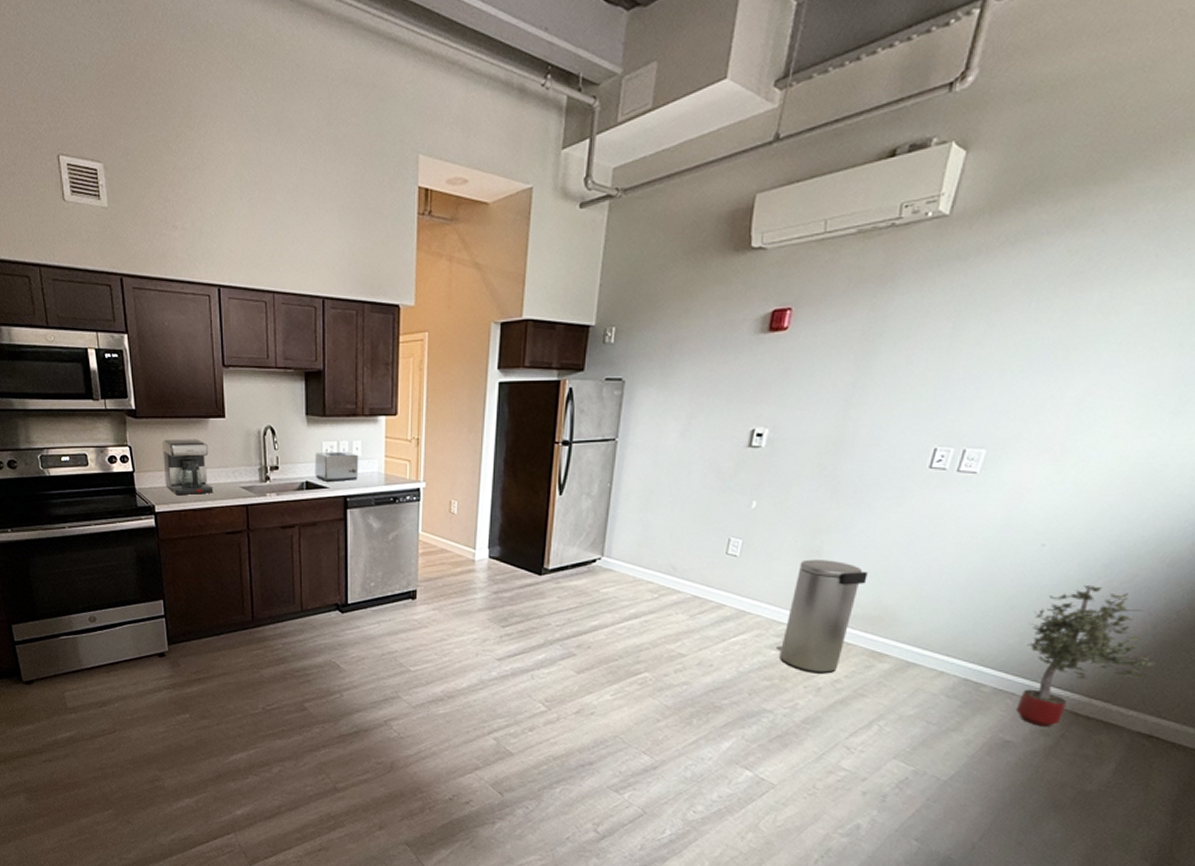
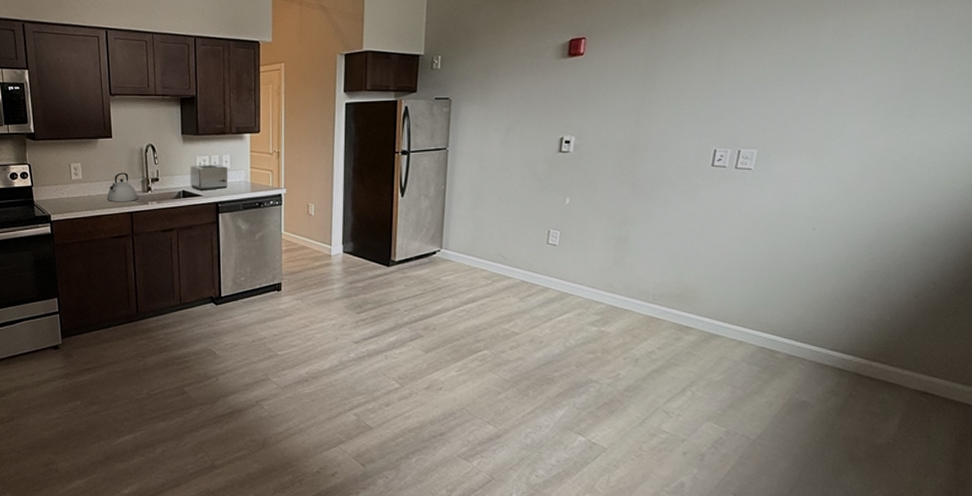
coffee maker: present [163,439,214,496] -> none [58,157,102,206]
kettle: none [219,458,255,493] -> present [107,172,138,203]
pedal bin: present [776,559,868,674] -> none [596,246,669,346]
potted tree: present [1016,584,1160,726] -> none [808,261,924,387]

